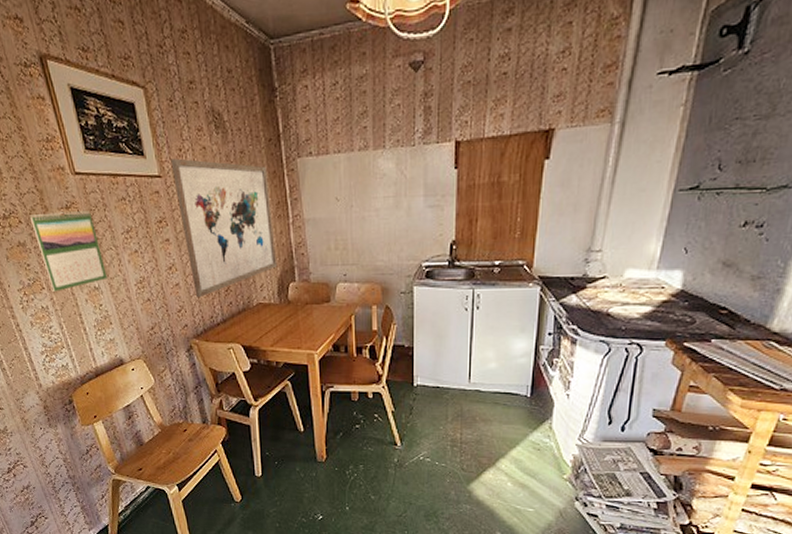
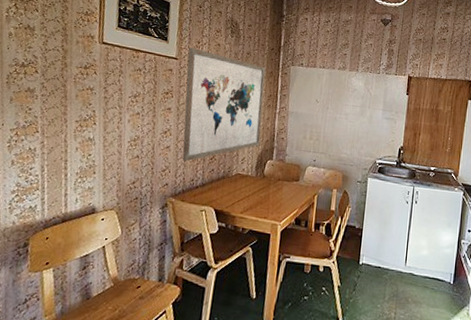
calendar: present [30,211,108,292] -> none [45,68,107,137]

